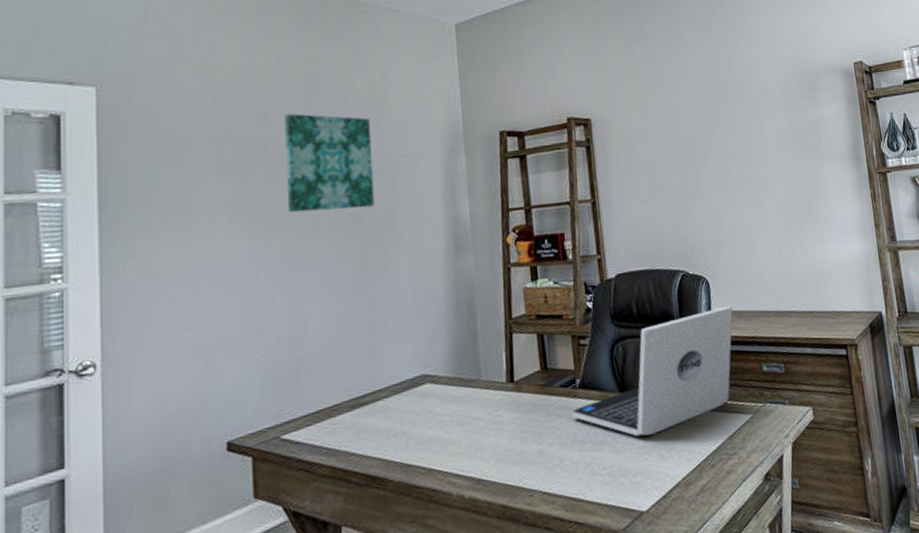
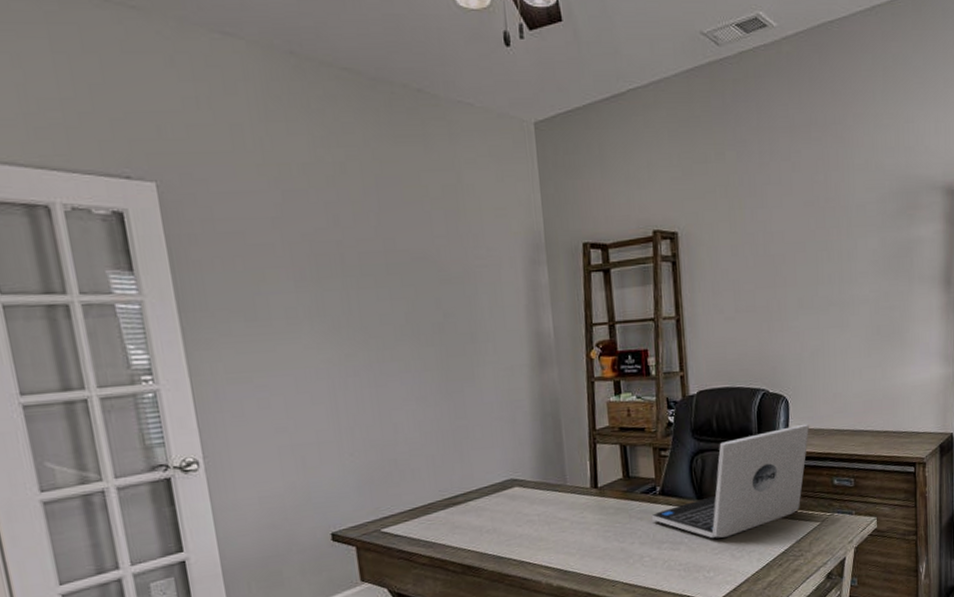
wall art: present [285,113,375,213] -> none [358,217,457,322]

